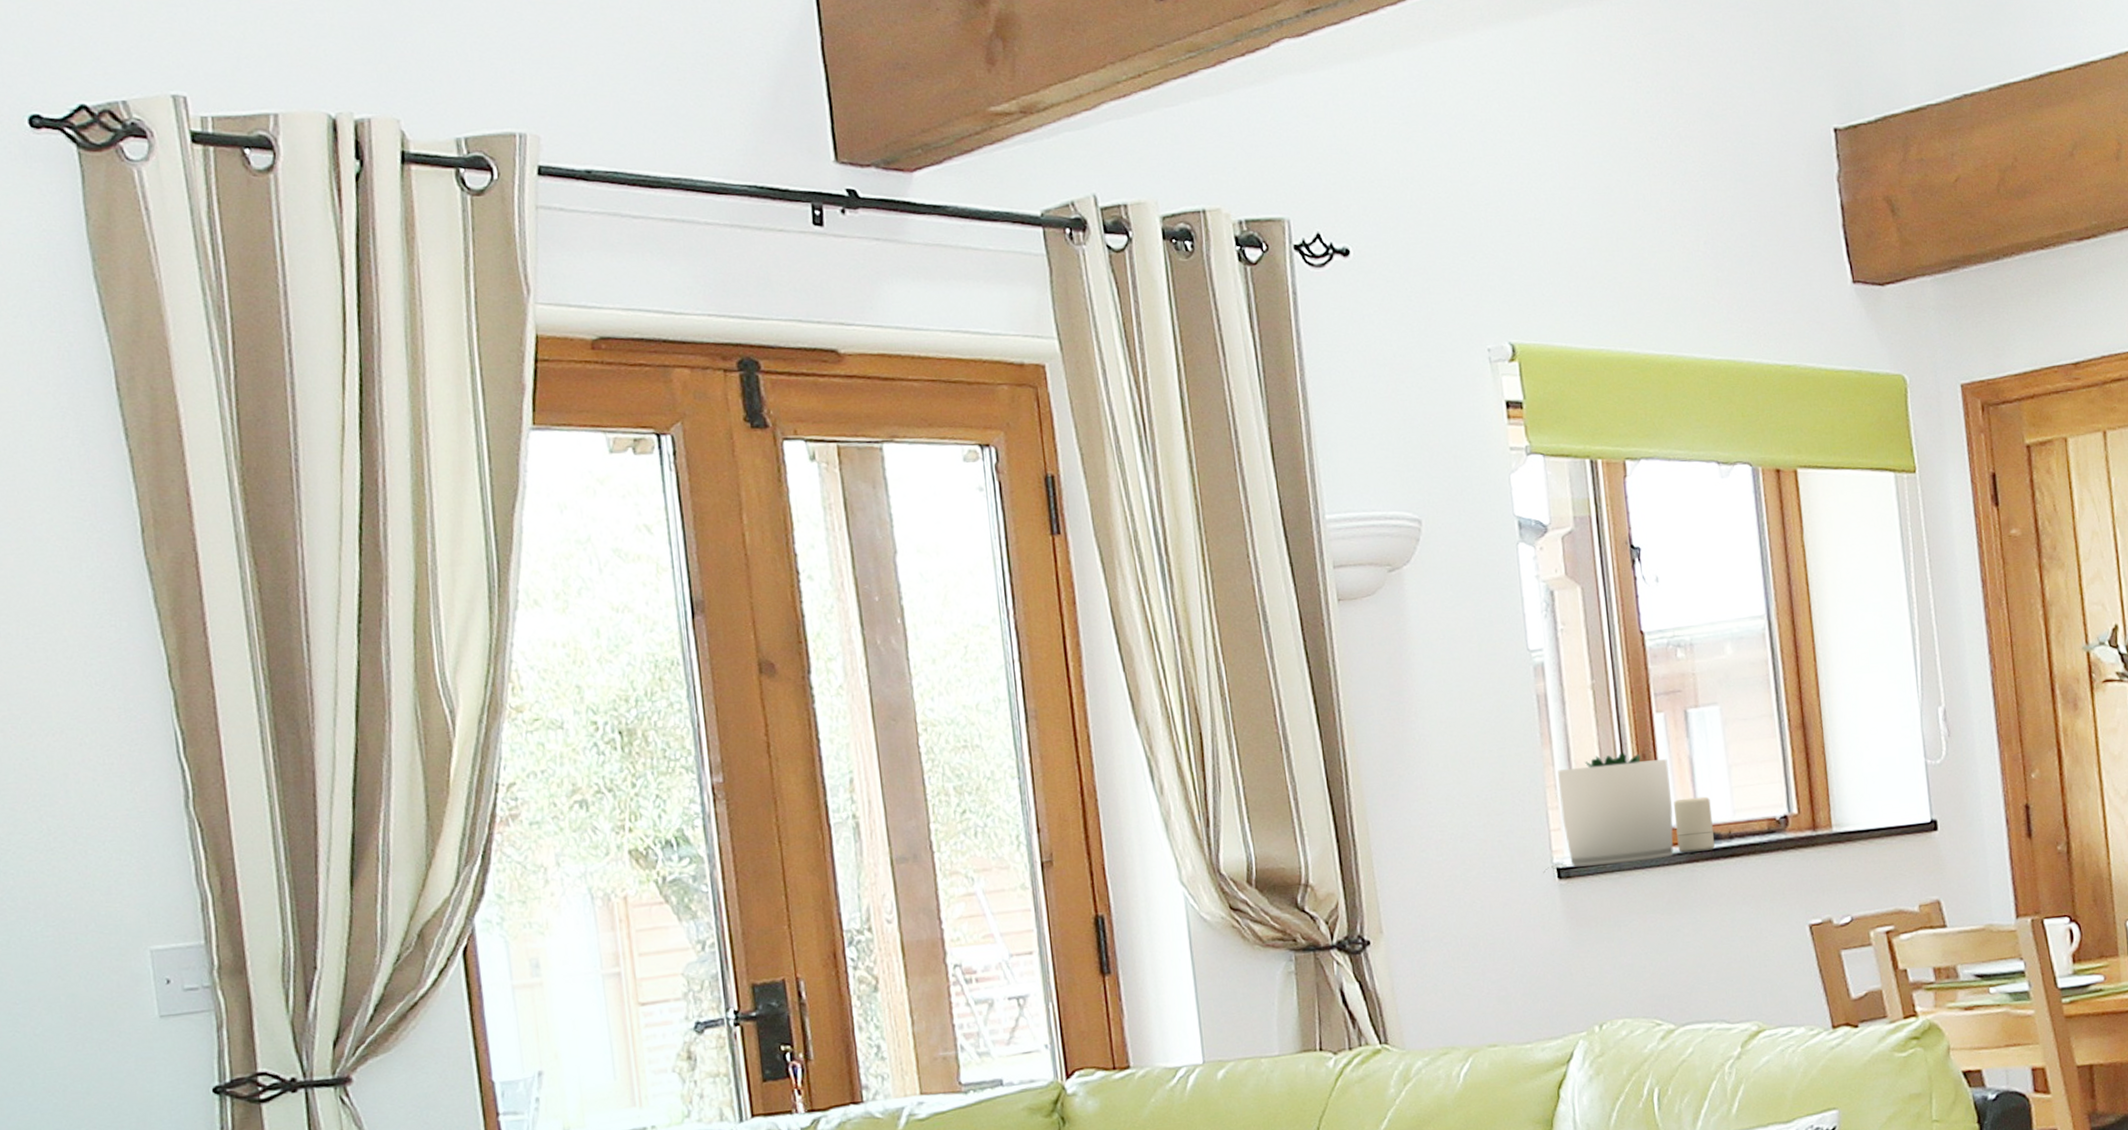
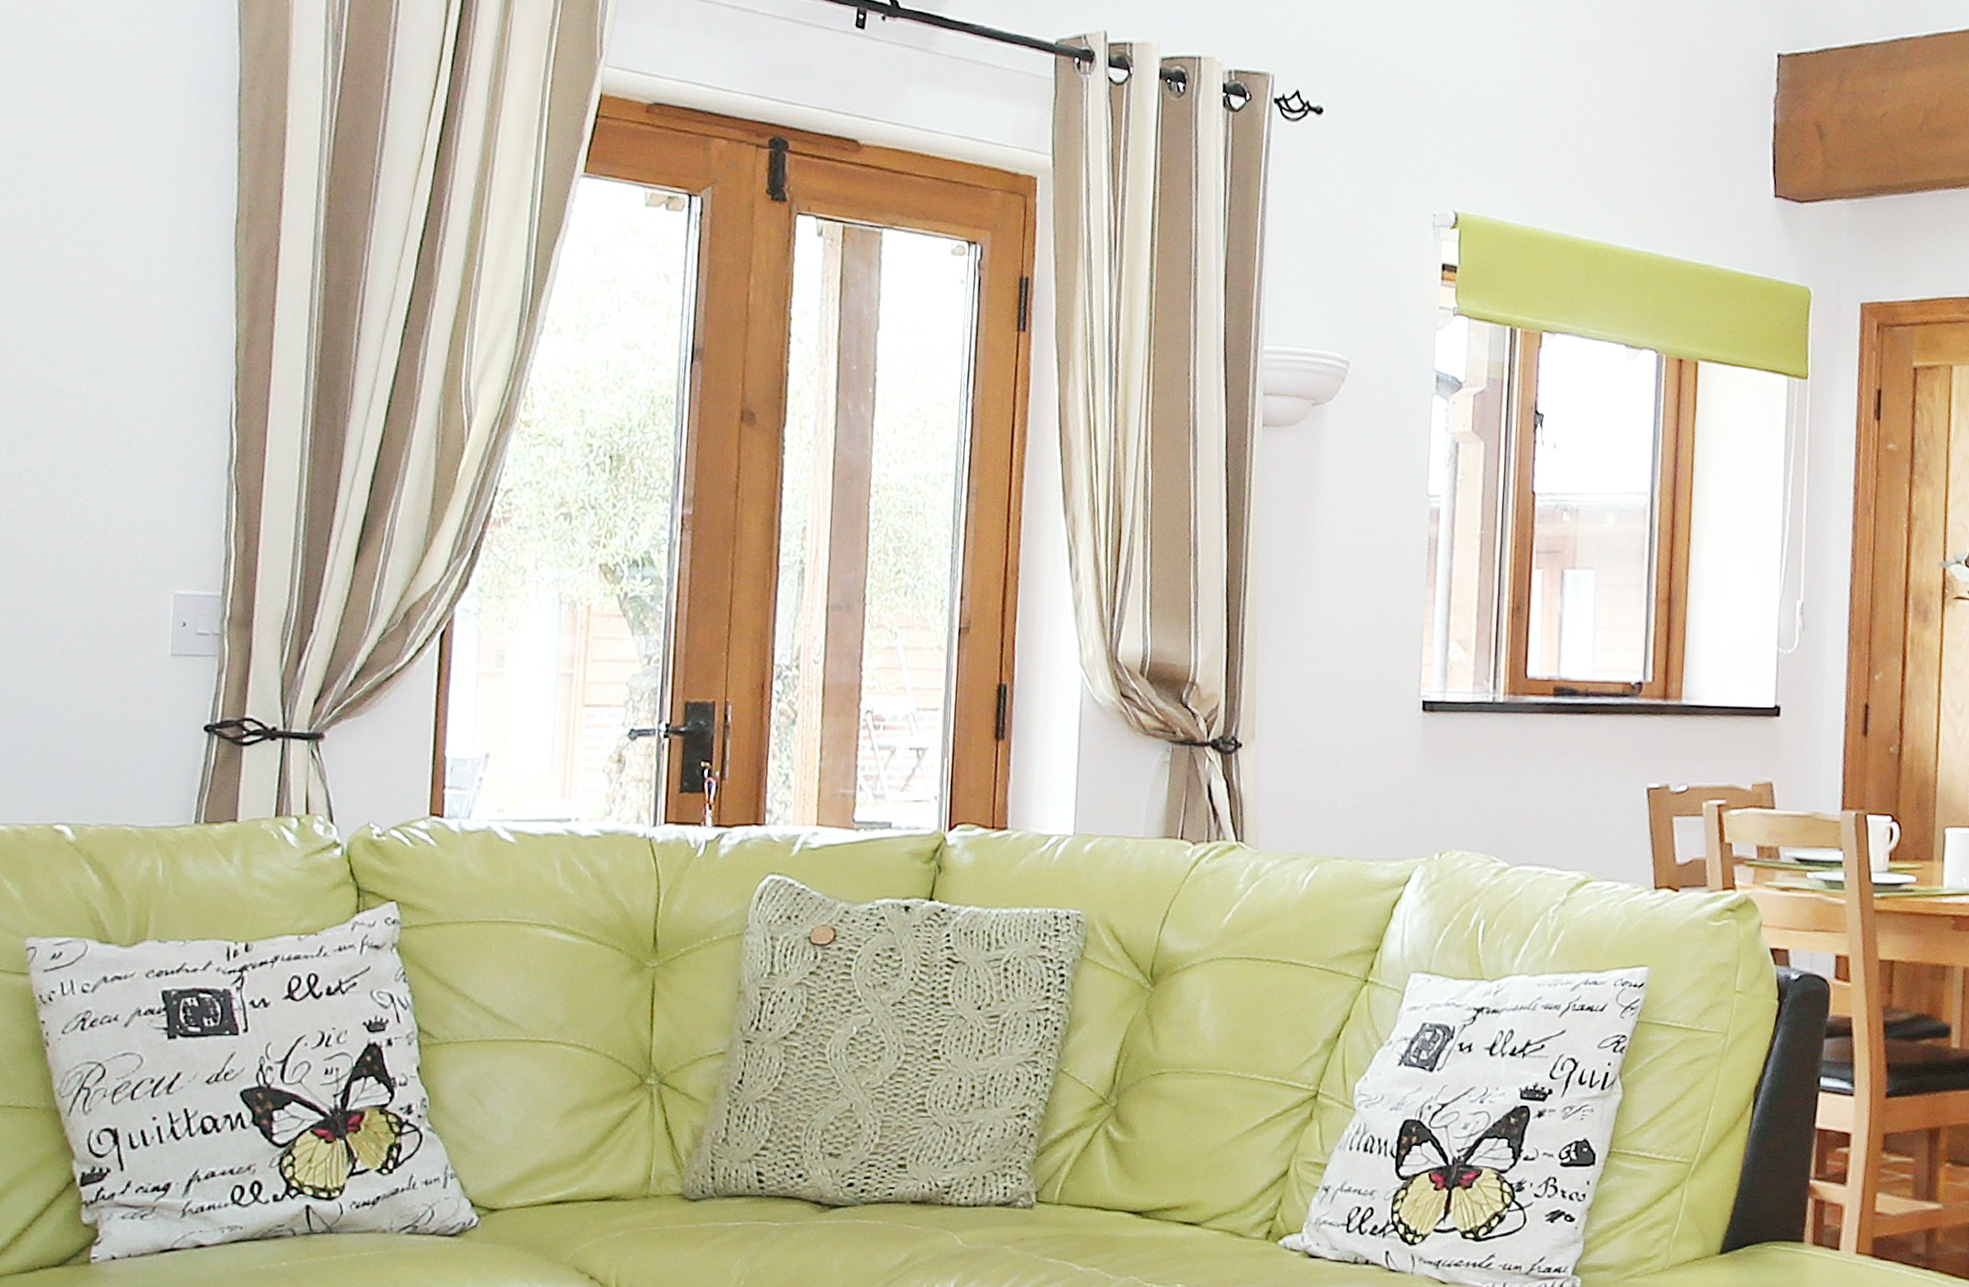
planter: present [1558,752,1674,868] -> none [1434,601,1539,706]
candle: present [1674,796,1715,853] -> none [1537,652,1573,705]

